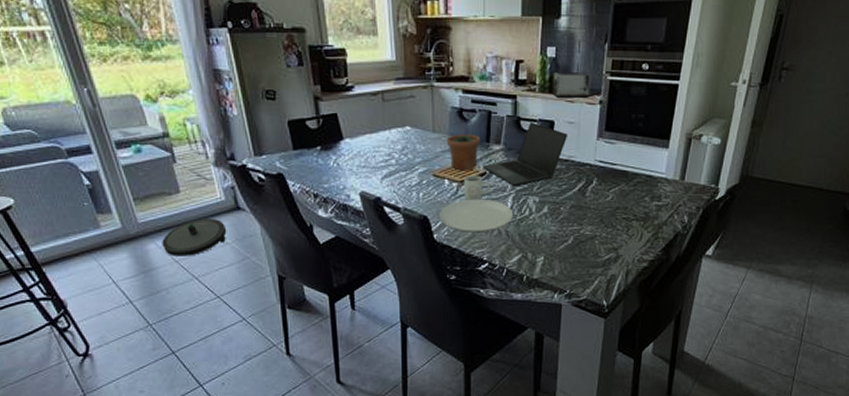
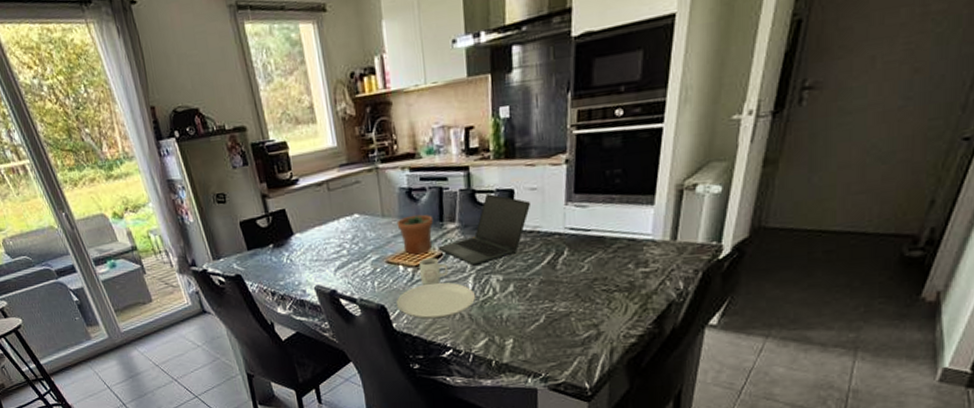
robot vacuum: present [162,218,227,256] -> none [143,323,197,361]
toaster: present [552,71,591,98] -> none [508,128,553,163]

